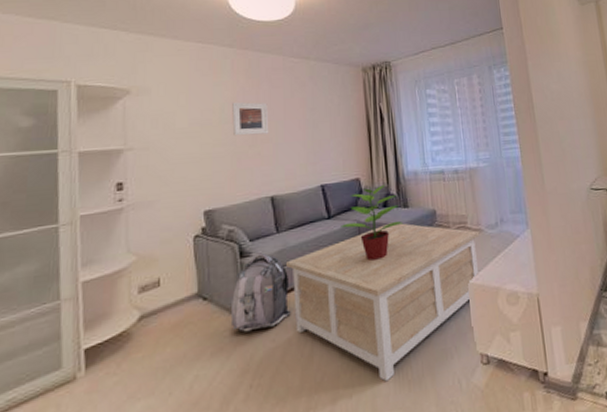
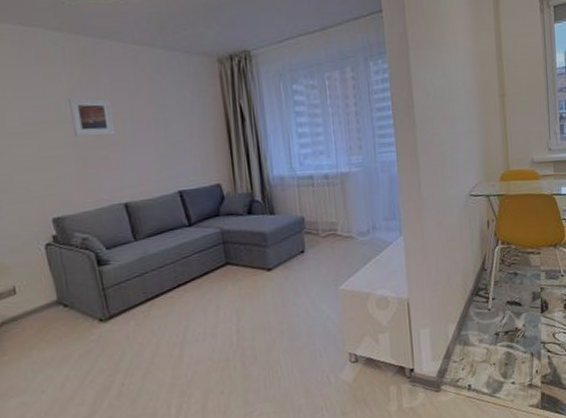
backpack: present [230,252,291,332] -> none [93,260,157,336]
coffee table: present [286,223,480,382] -> none [148,230,351,379]
potted plant: present [341,185,404,261] -> none [203,191,270,268]

